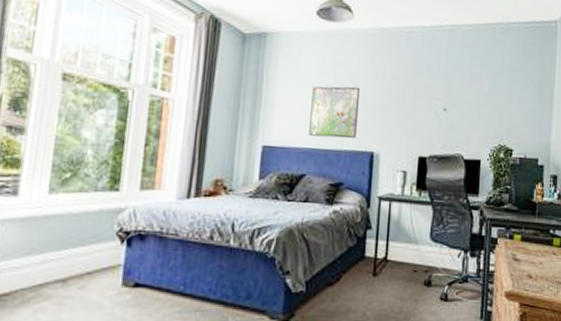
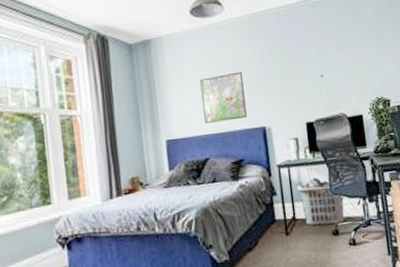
clothes hamper: none [395,218,444,274] -> present [297,177,345,226]

